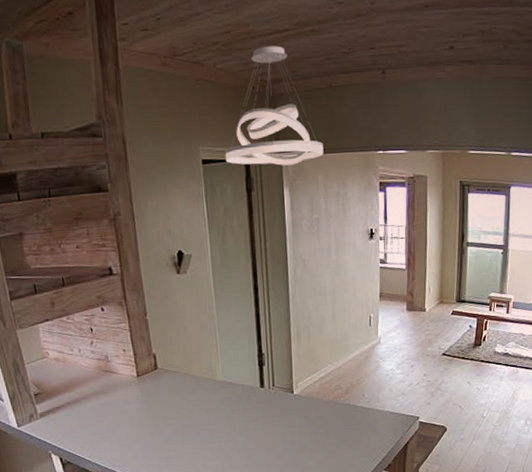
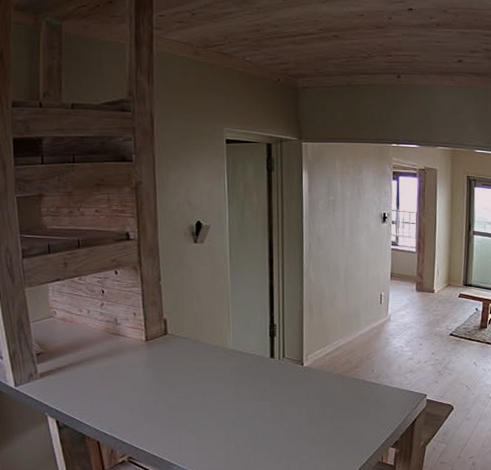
pendant light: present [224,46,324,166] -> none [248,46,342,150]

